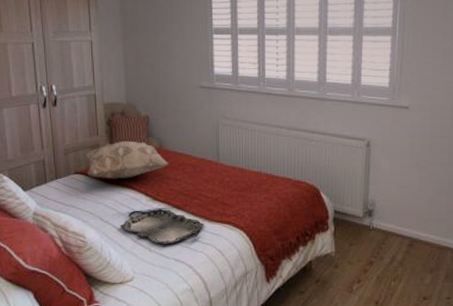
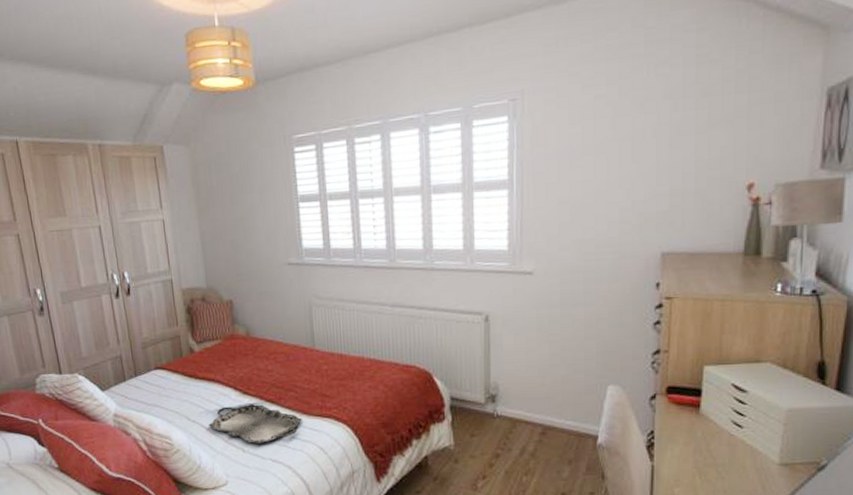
decorative pillow: present [84,140,170,179] -> none [164,329,260,374]

